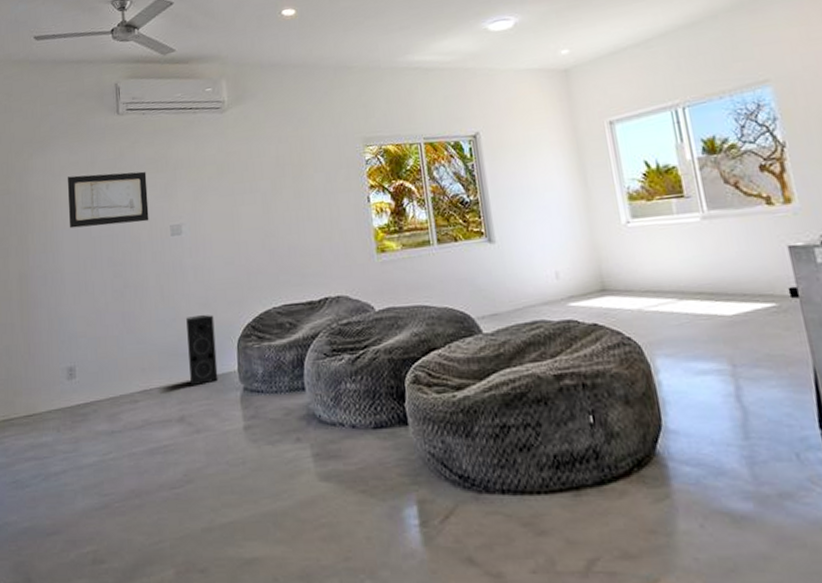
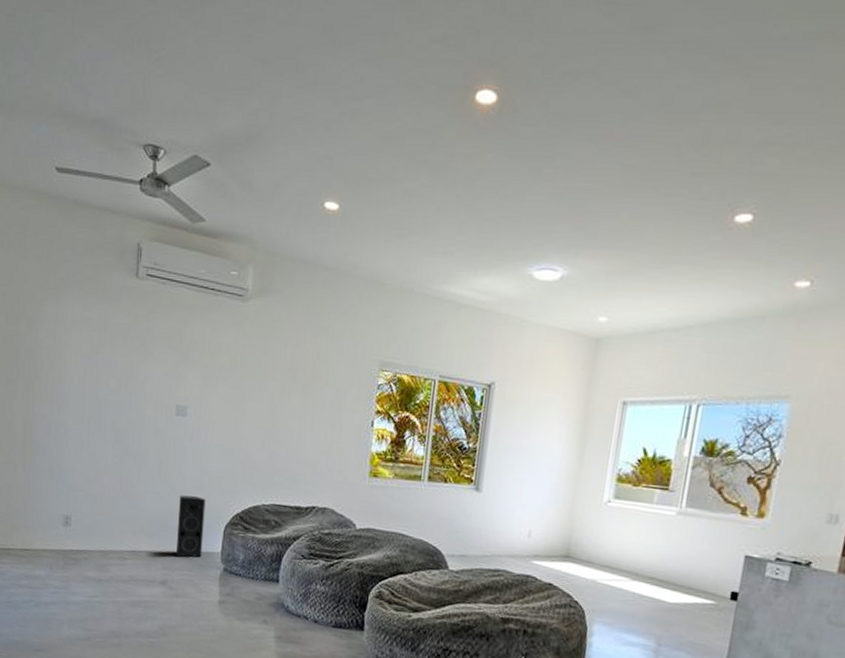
wall art: present [68,171,149,229] -> none [77,332,159,396]

